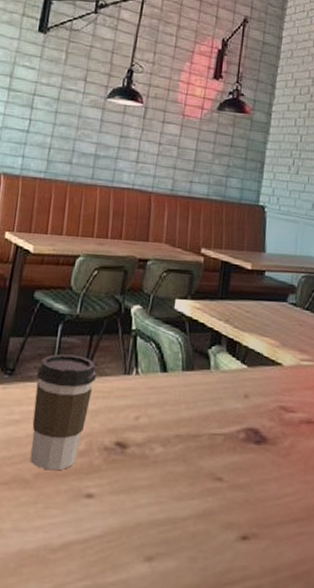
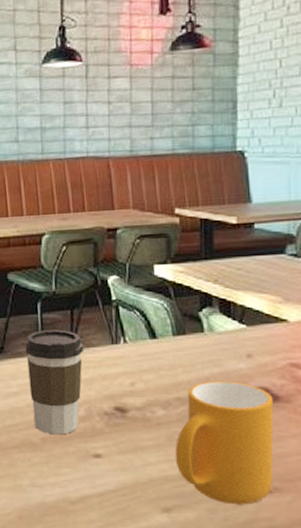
mug: none [165,419,261,553] -> present [175,380,274,505]

